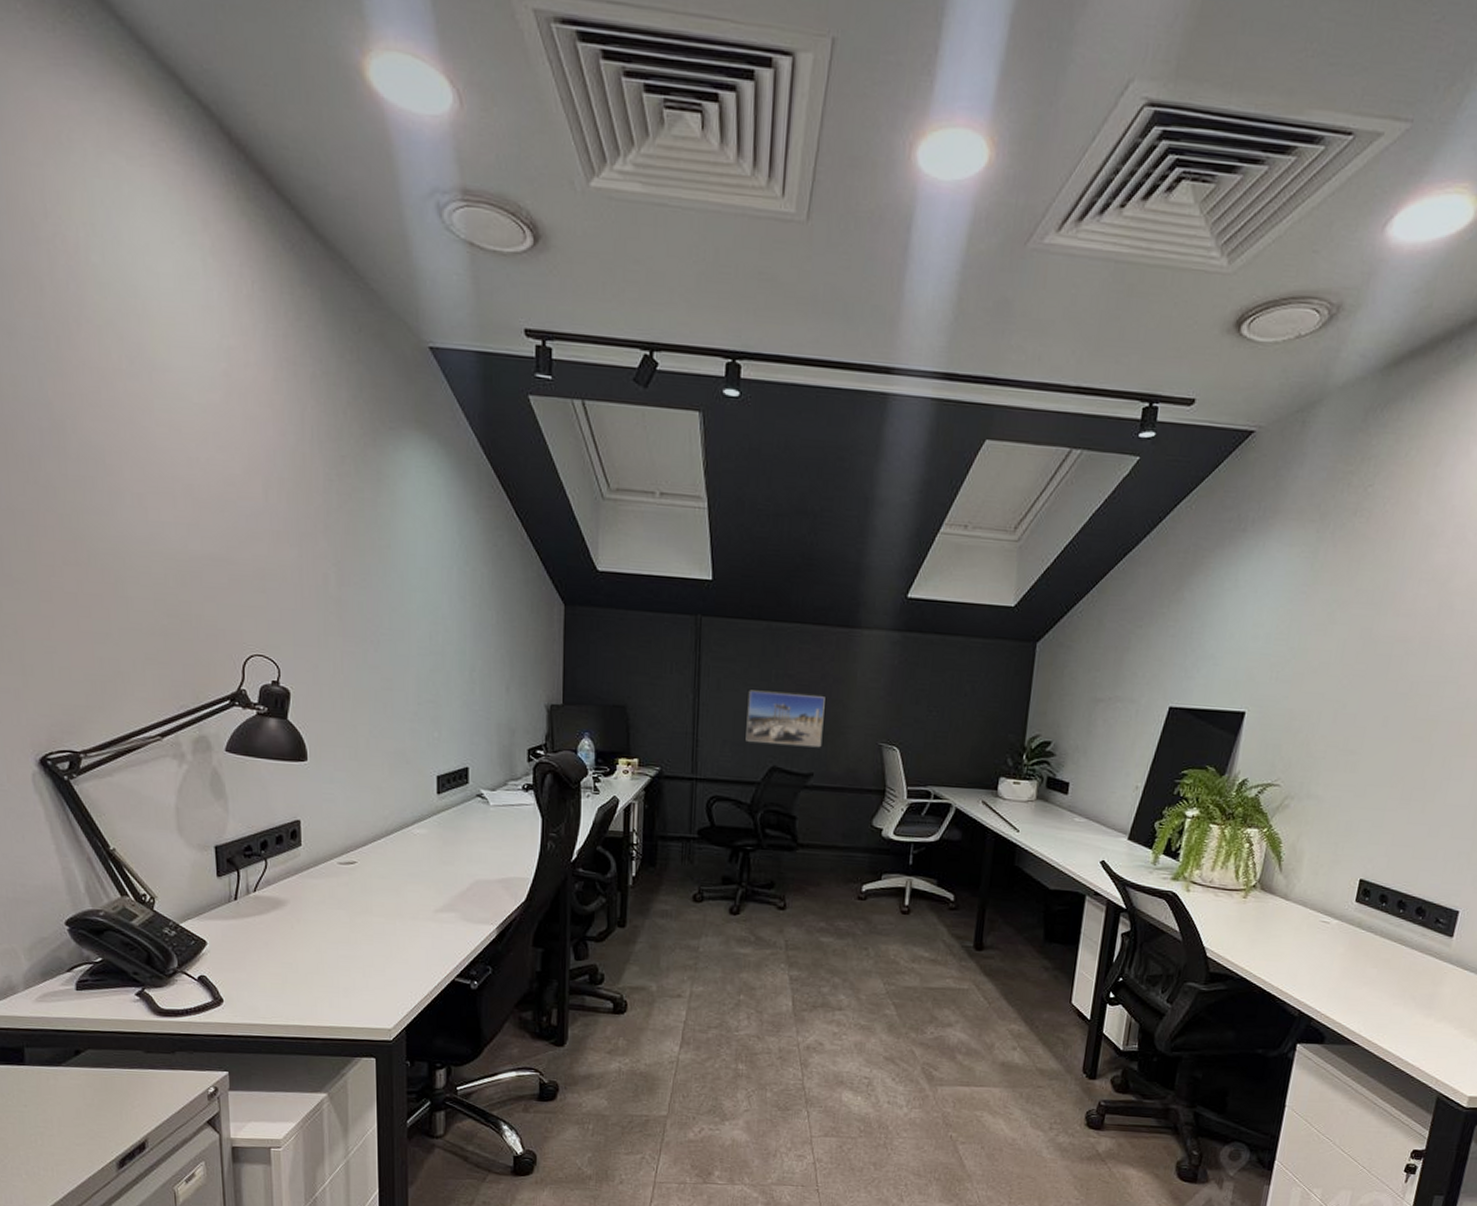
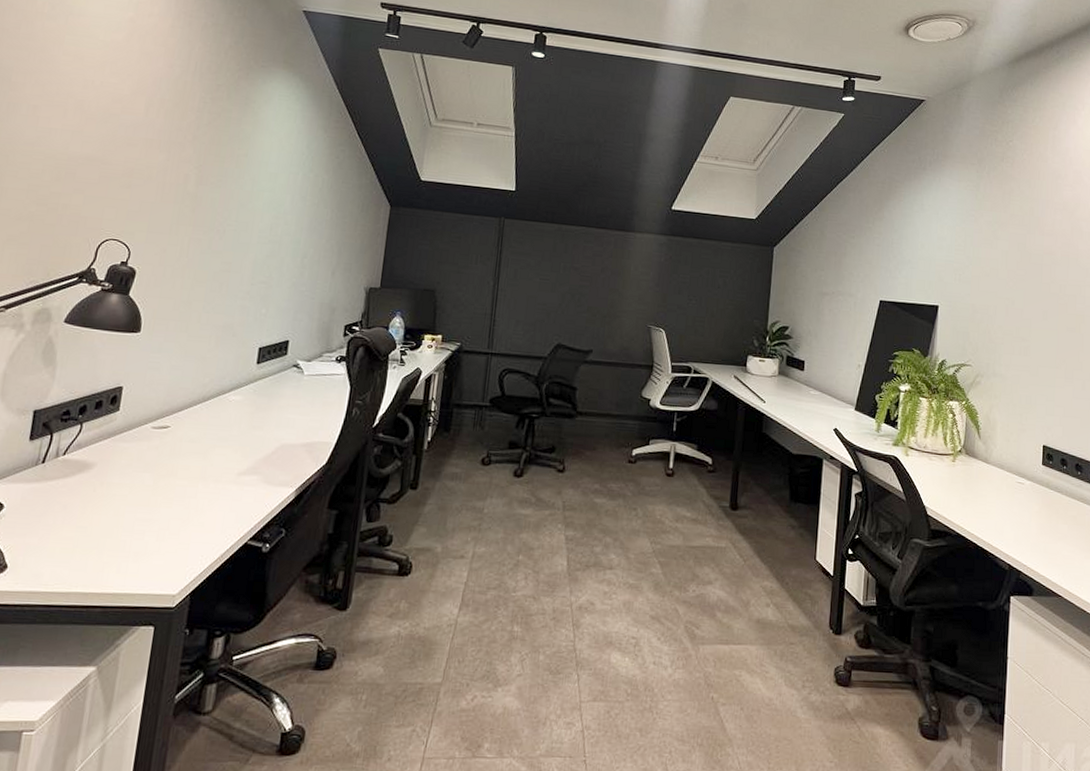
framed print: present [745,690,825,748] -> none [536,279,604,329]

